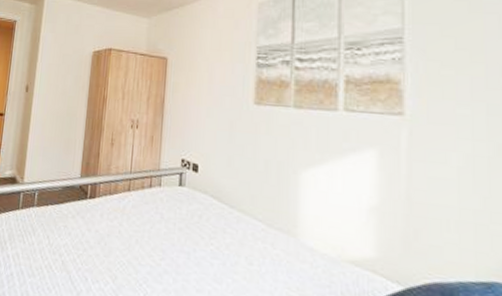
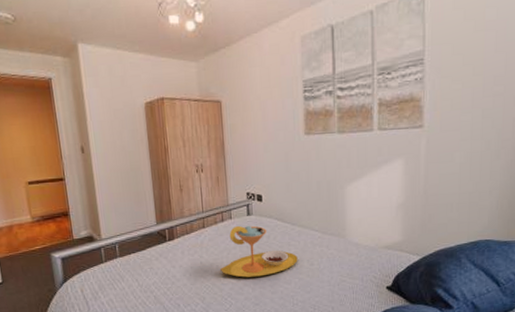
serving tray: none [140,195,234,266] -> present [220,225,298,278]

